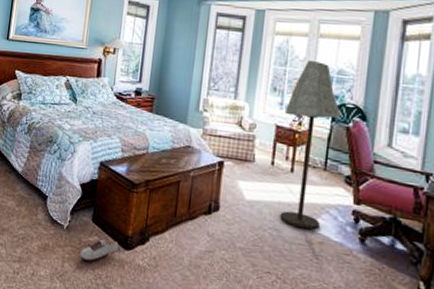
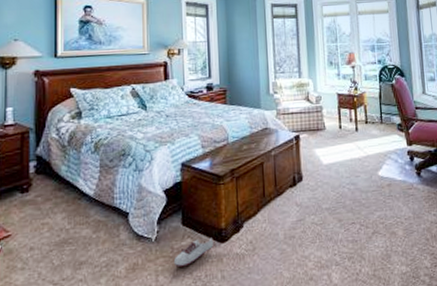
floor lamp: present [280,59,342,230] -> none [342,34,386,178]

